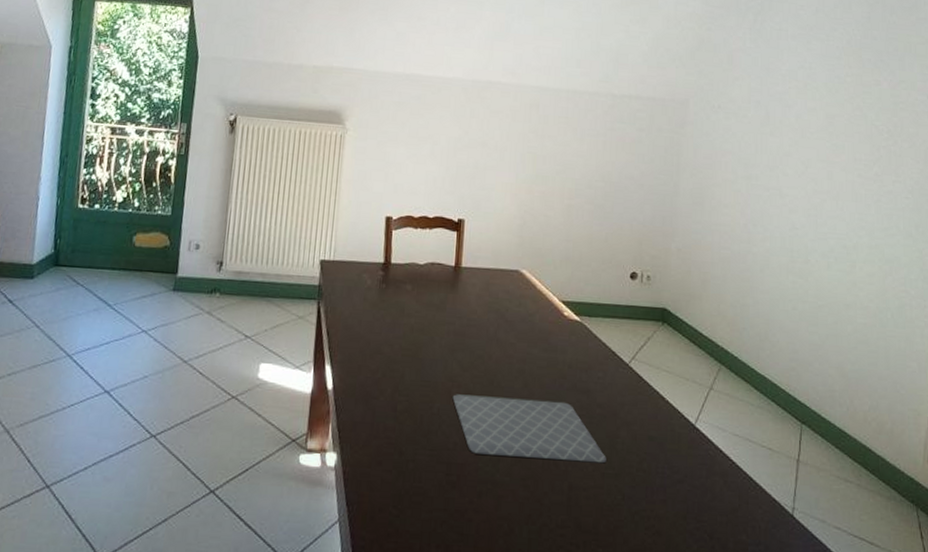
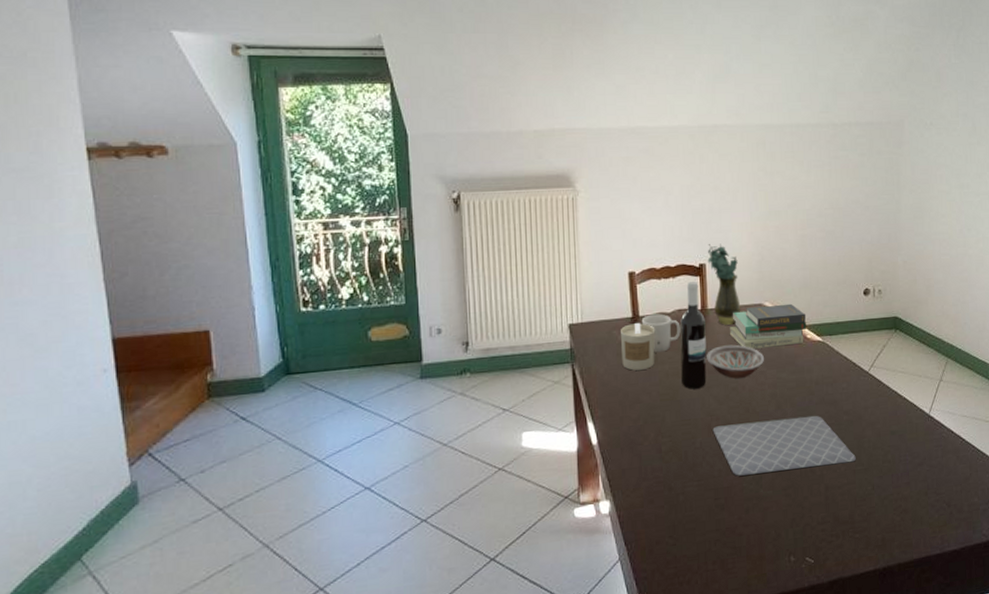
candle: none [368,269,406,320] -> present [620,323,656,371]
mug: none [392,263,432,305] -> present [641,314,681,353]
wine bottle: none [426,235,458,350] -> present [680,281,707,389]
bowl: none [455,308,516,347] -> present [707,344,765,379]
vase: none [467,200,498,288] -> present [707,243,741,325]
books: none [481,272,565,320] -> present [729,303,807,349]

